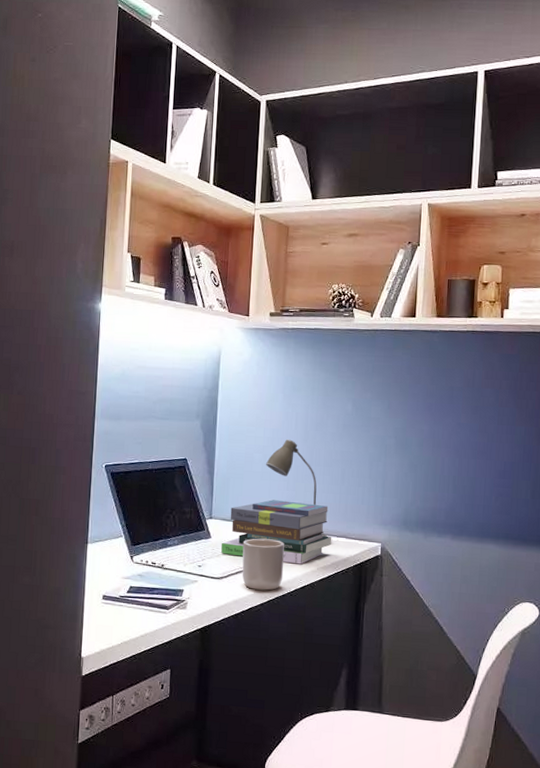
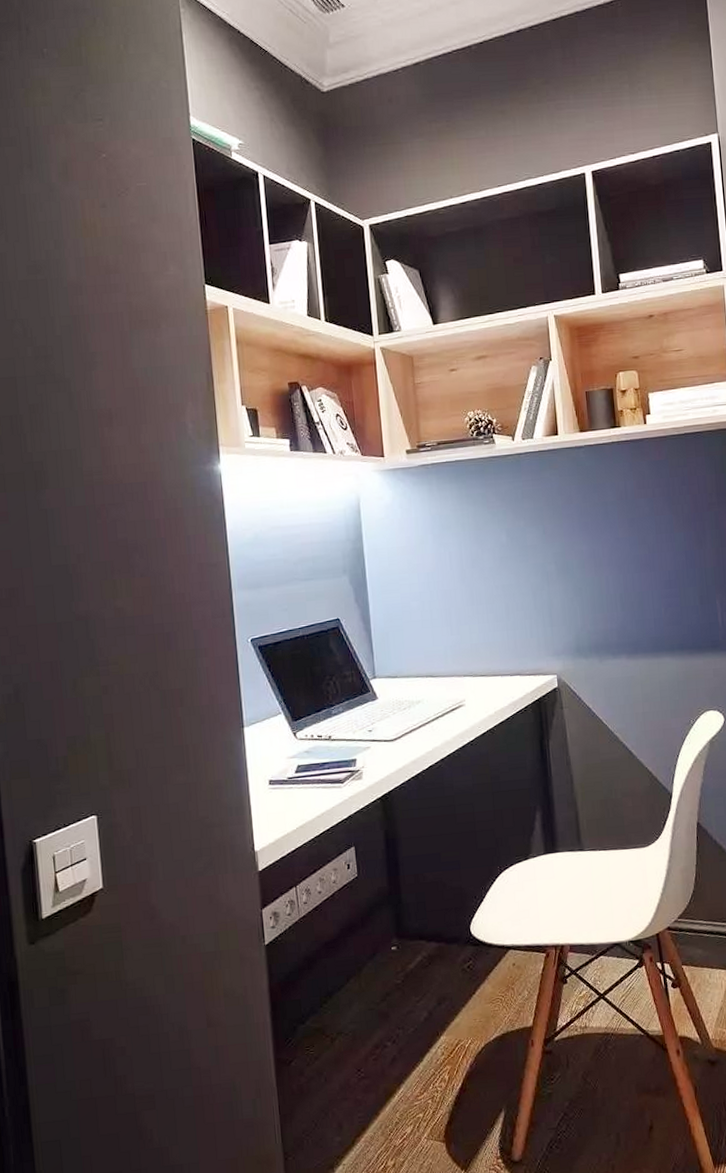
books: present [221,500,332,565] -> none [389,645,506,714]
mug: present [242,538,285,591] -> none [412,689,461,746]
desk lamp: present [266,439,328,538] -> none [425,581,501,679]

